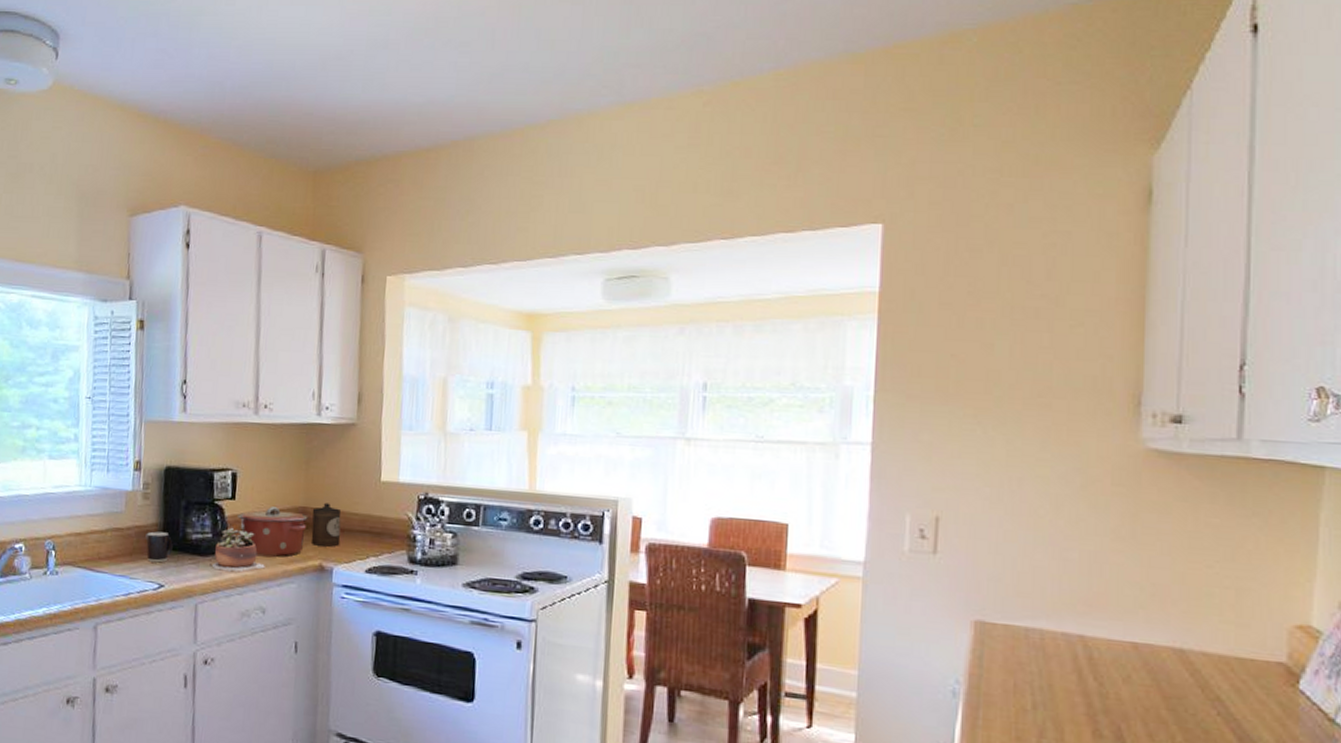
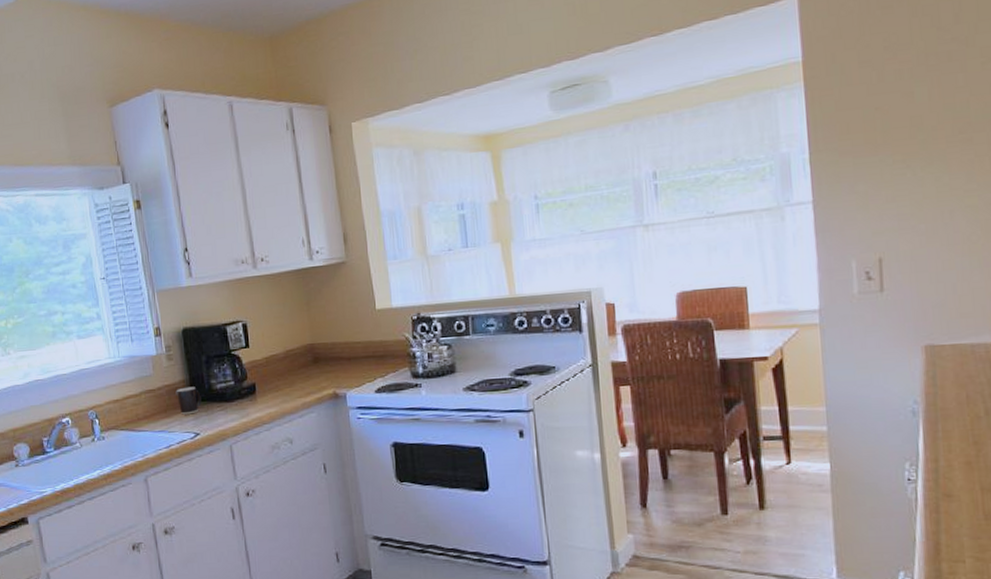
succulent plant: present [209,527,265,574] -> none [237,372,286,413]
casserole: present [238,506,308,557] -> none [254,348,317,394]
canister: present [311,502,341,547] -> none [319,336,349,376]

